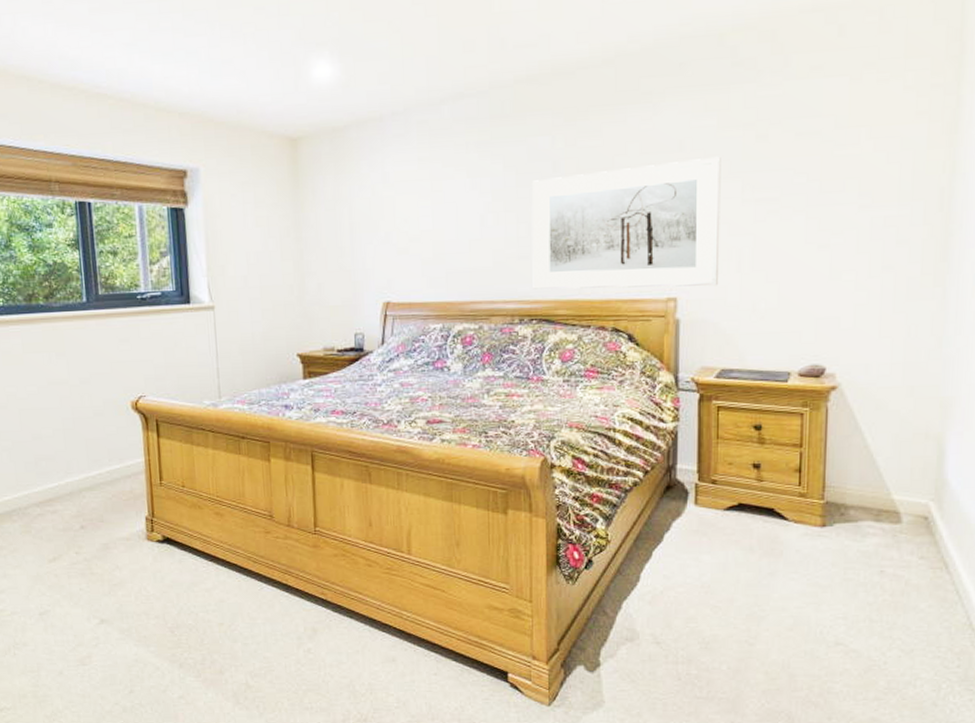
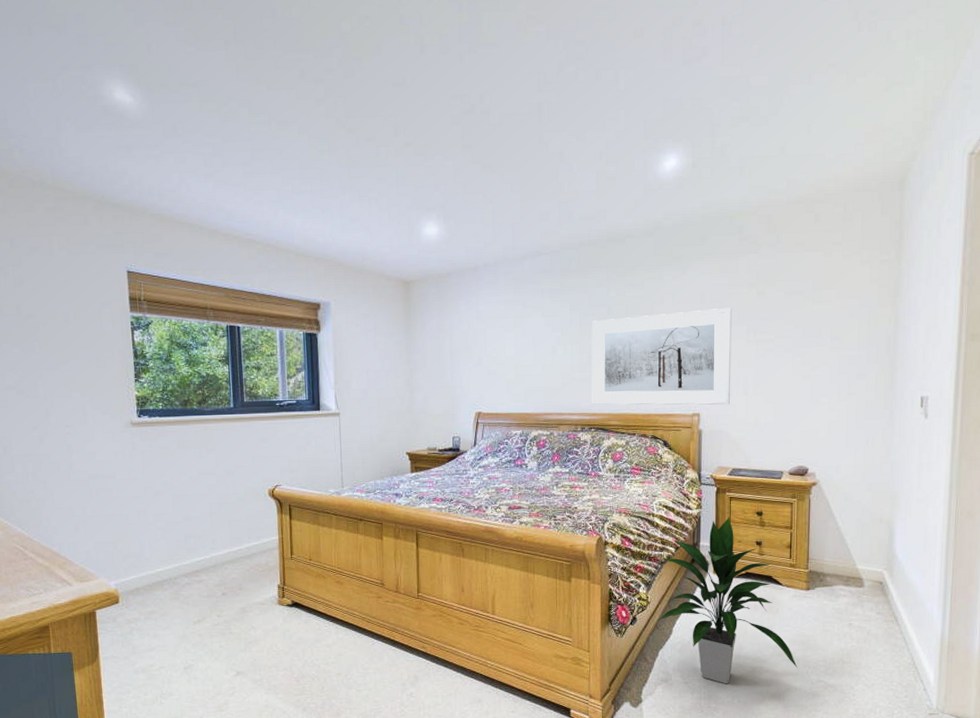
indoor plant: none [620,432,808,646] -> present [658,517,798,684]

